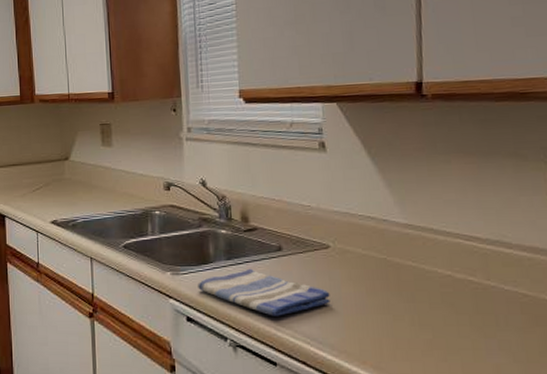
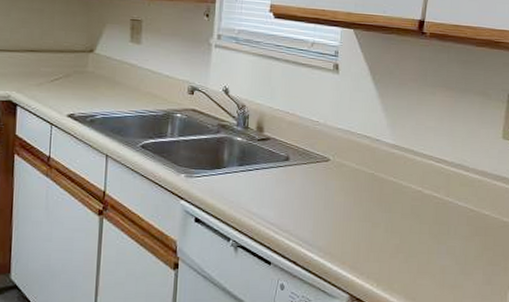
dish towel: present [197,268,330,316] -> none [209,175,324,220]

